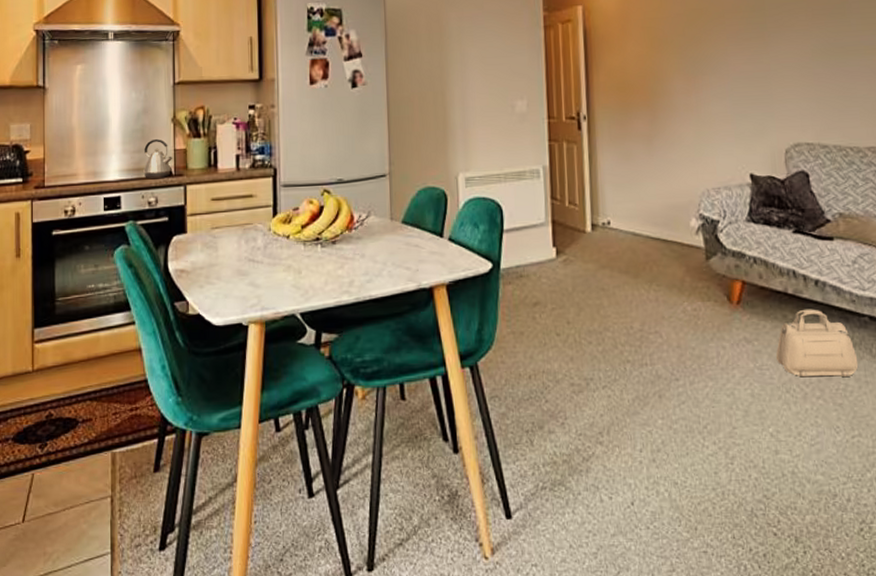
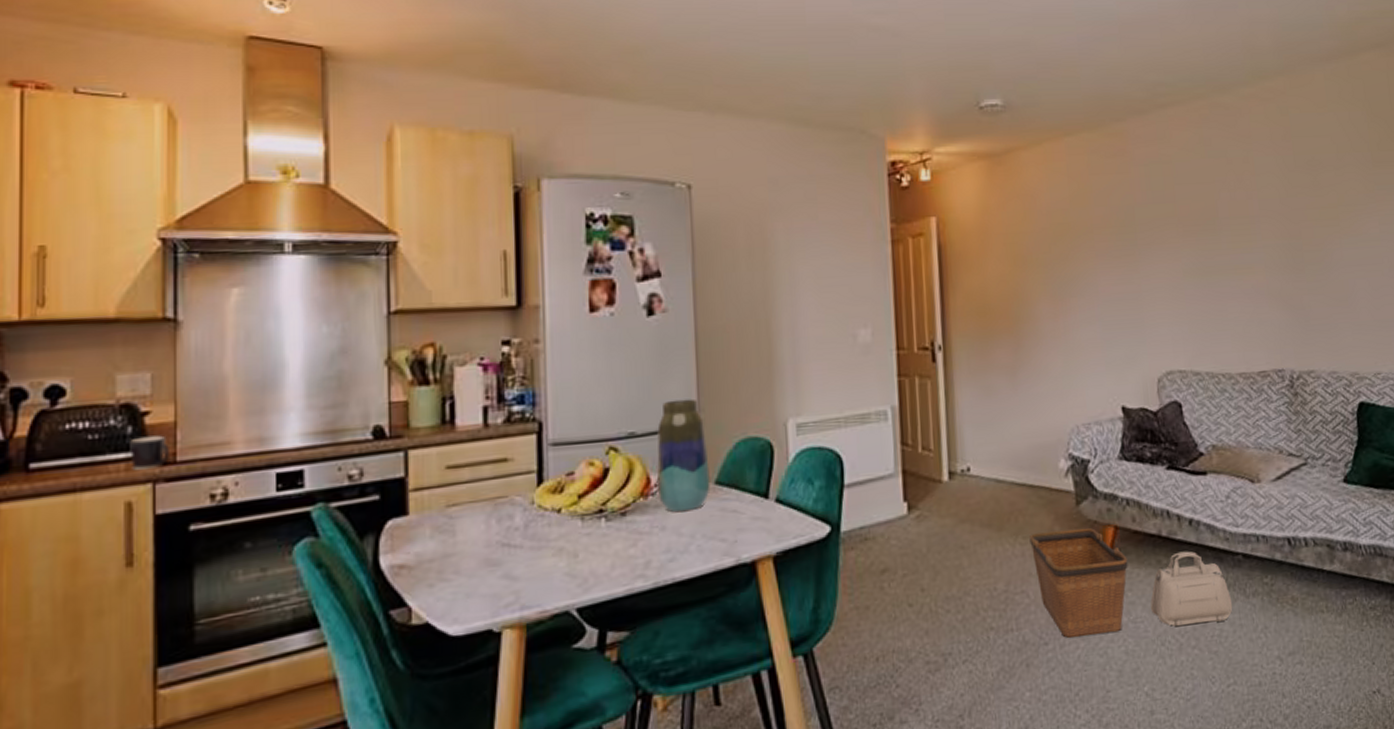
mug: none [17,167,40,192] -> present [128,435,169,472]
kettle: present [142,138,173,180] -> none [339,388,387,445]
vase: none [358,154,398,244] -> present [657,398,710,513]
bicycle basket: none [663,280,755,377] -> present [1029,527,1128,638]

